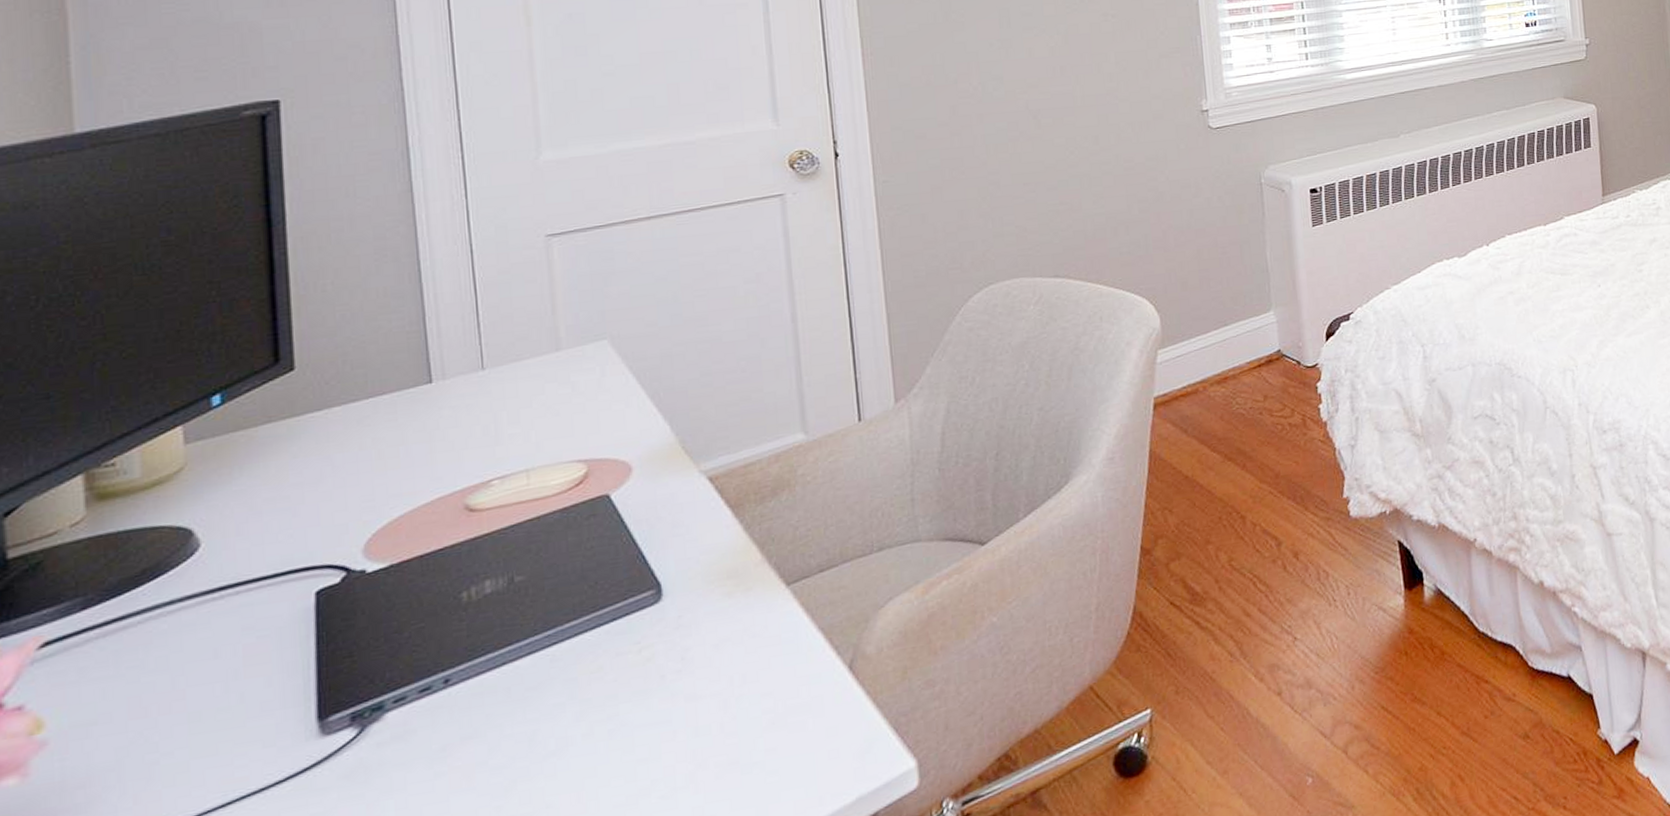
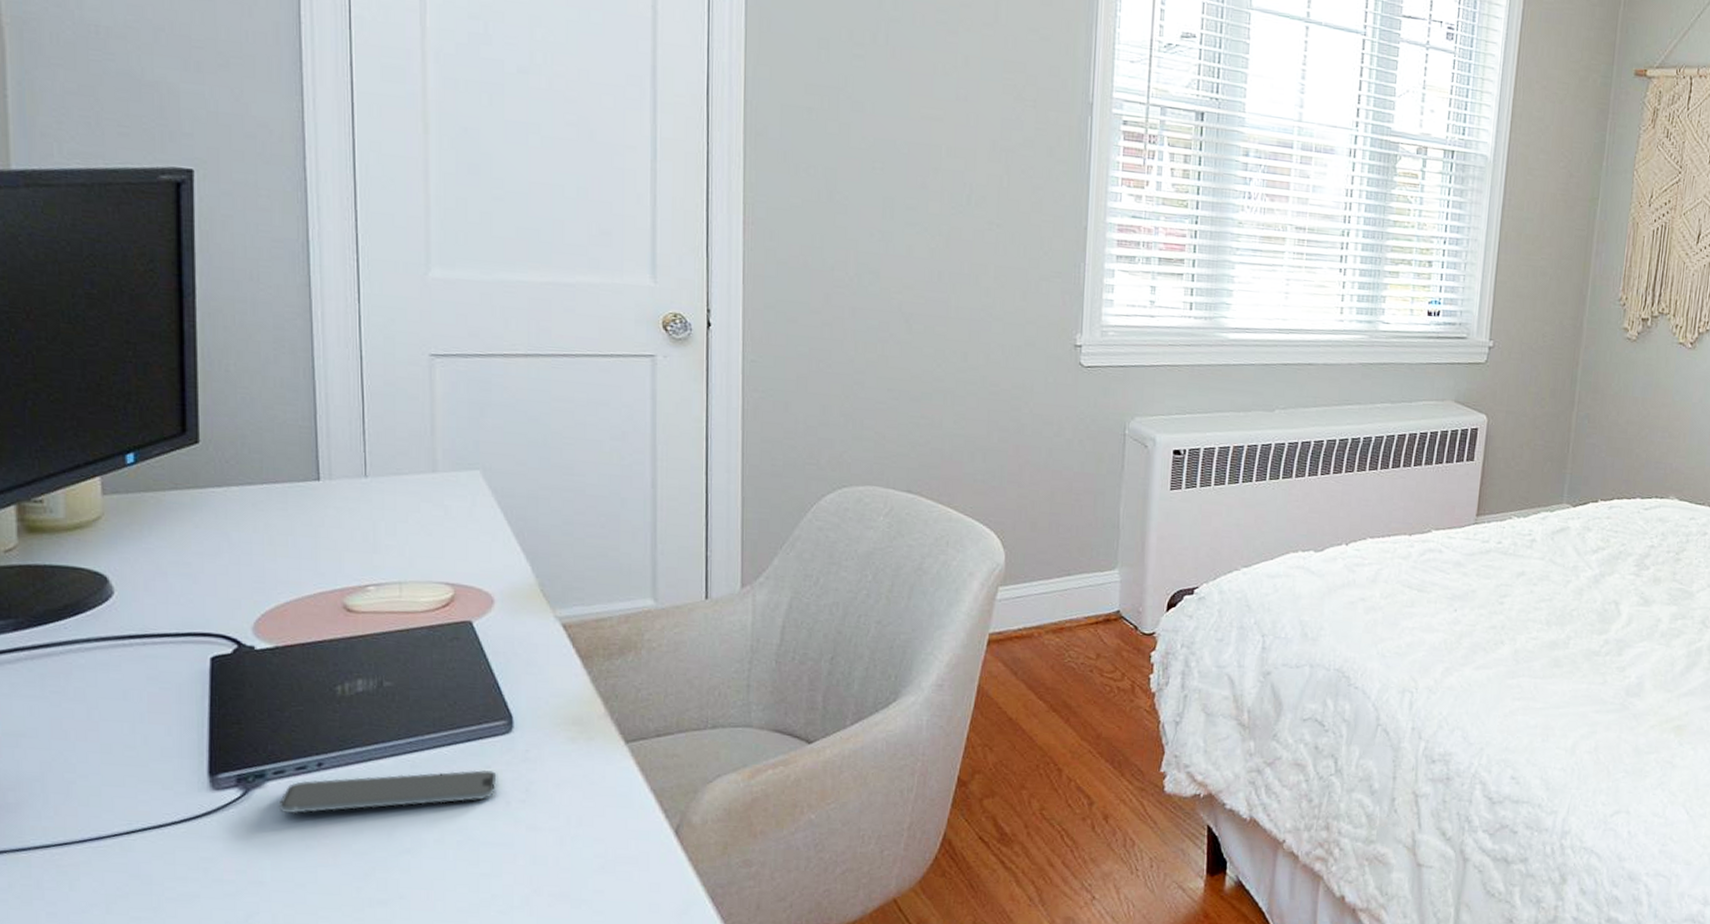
smartphone: none [400,646,648,743] -> present [278,770,495,814]

